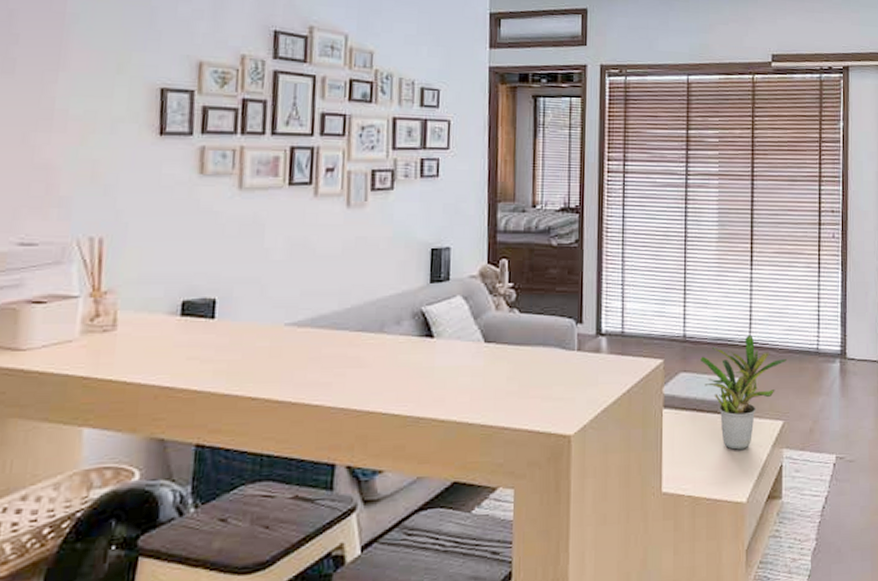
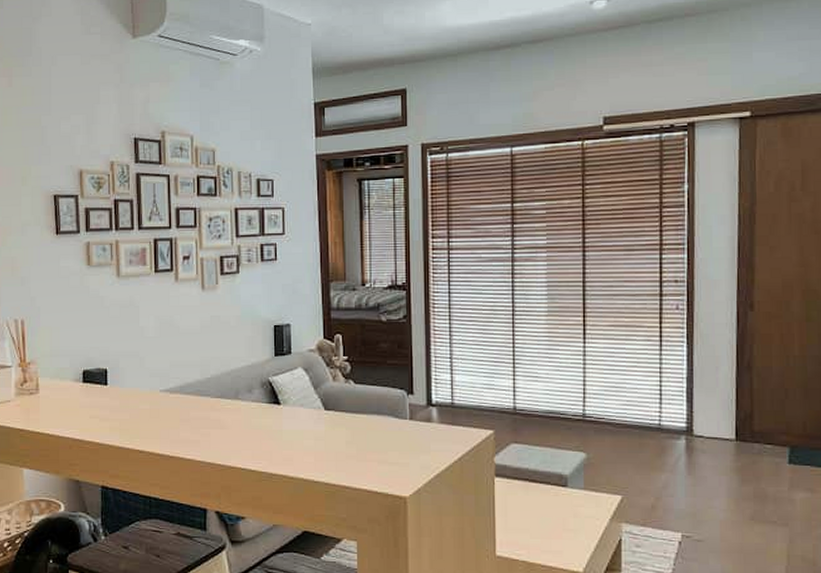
potted plant: present [701,336,788,450] -> none [532,410,626,521]

